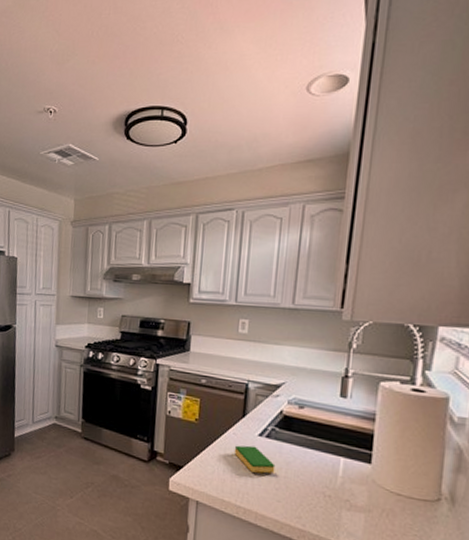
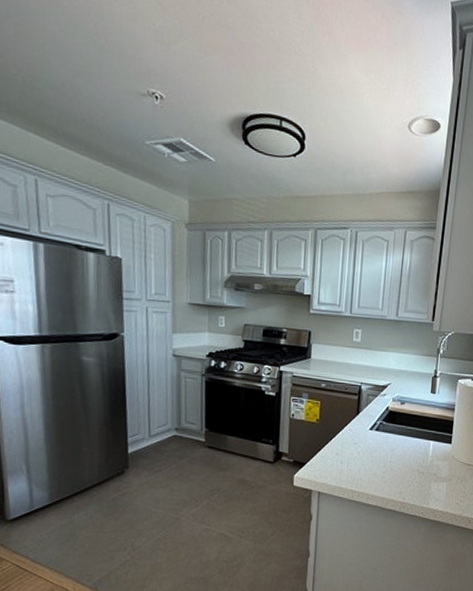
dish sponge: present [234,445,276,474] -> none [349,438,383,461]

